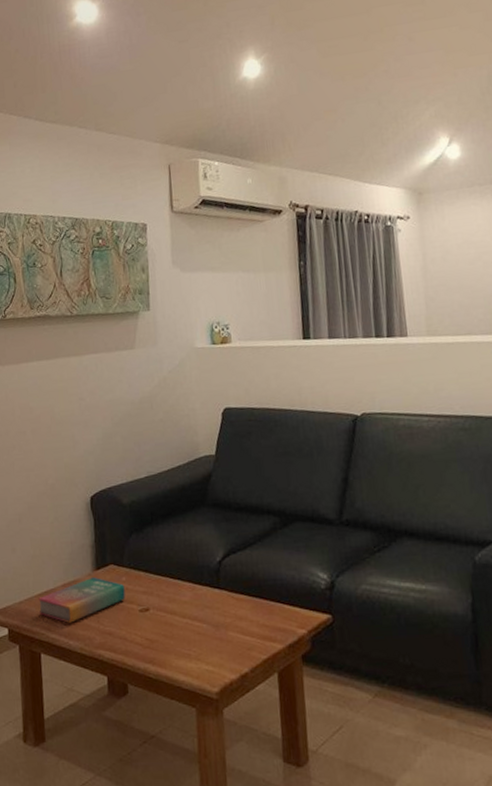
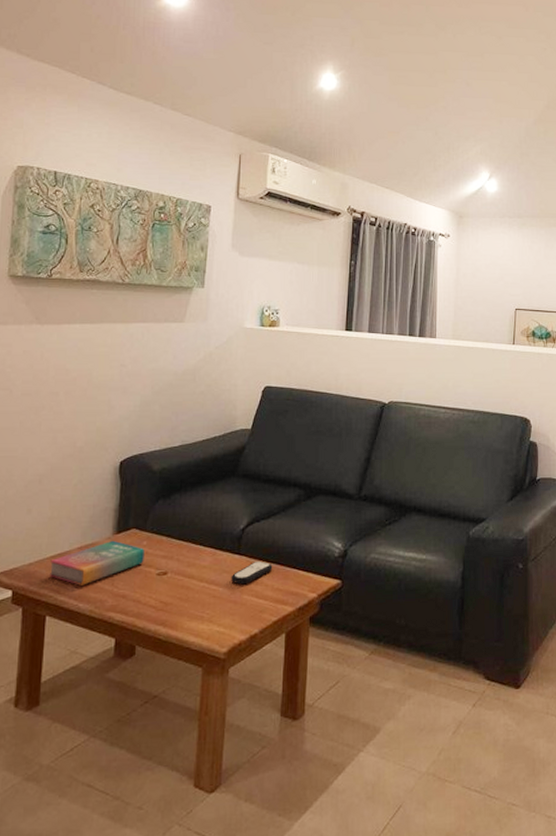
remote control: none [213,595,256,621] -> present [231,561,273,585]

